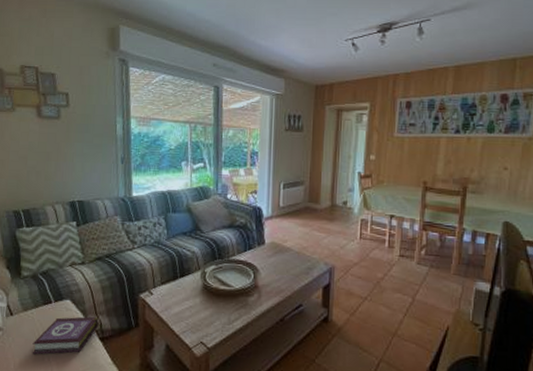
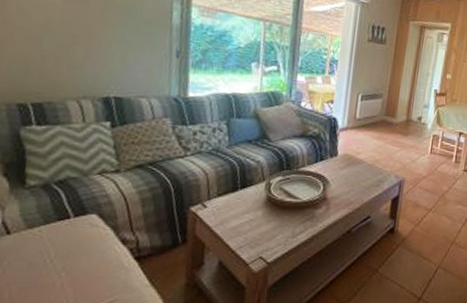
book: present [32,316,98,355] -> none [37,233,135,281]

